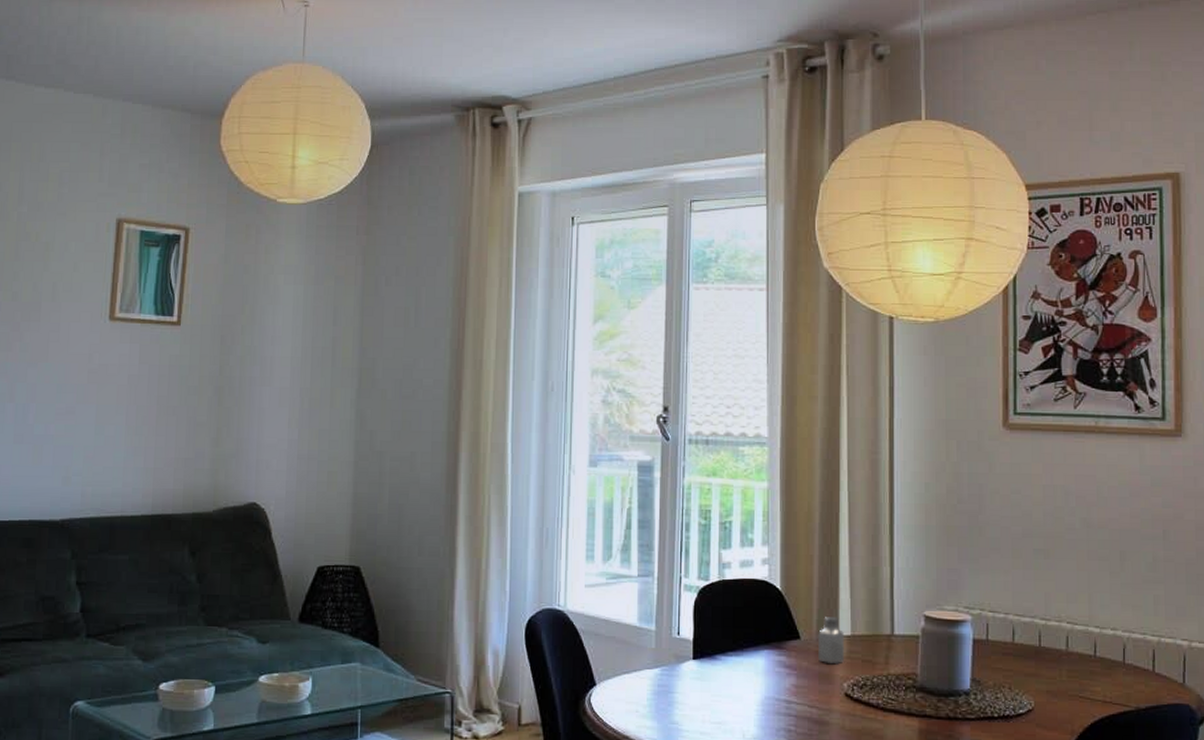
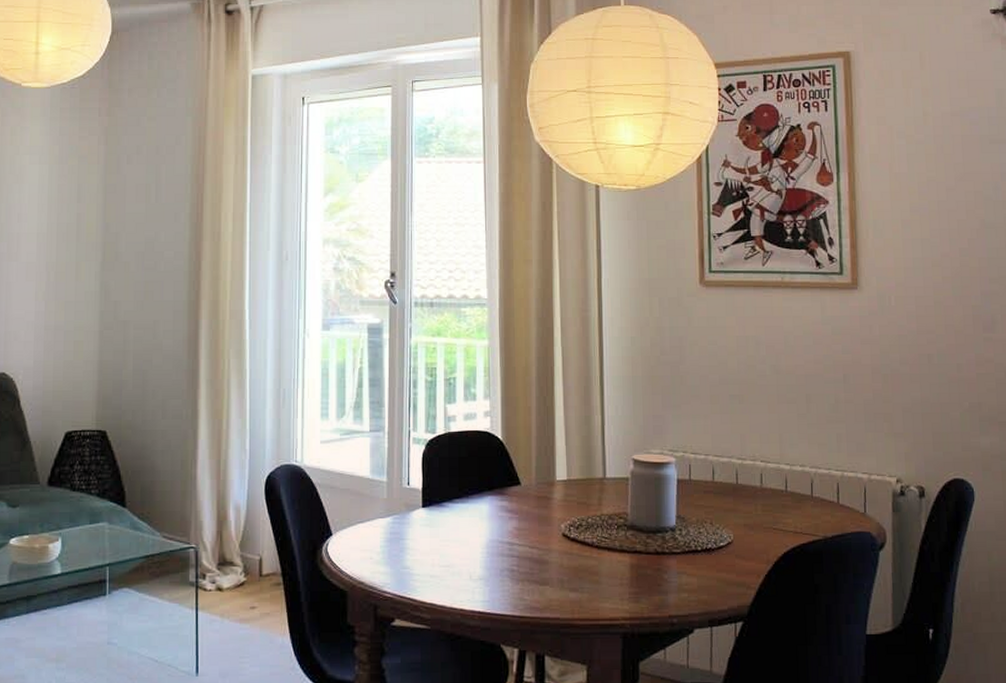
saltshaker: present [817,617,845,665] -> none [536,463,562,507]

